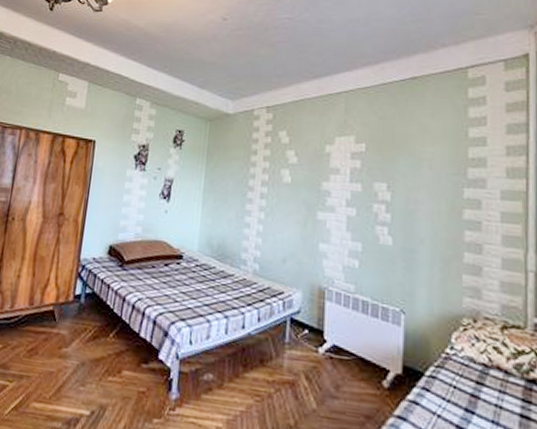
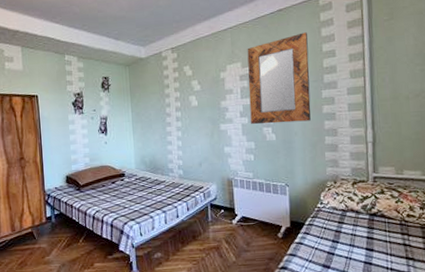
home mirror: none [360,109,448,227] -> present [247,32,311,124]

